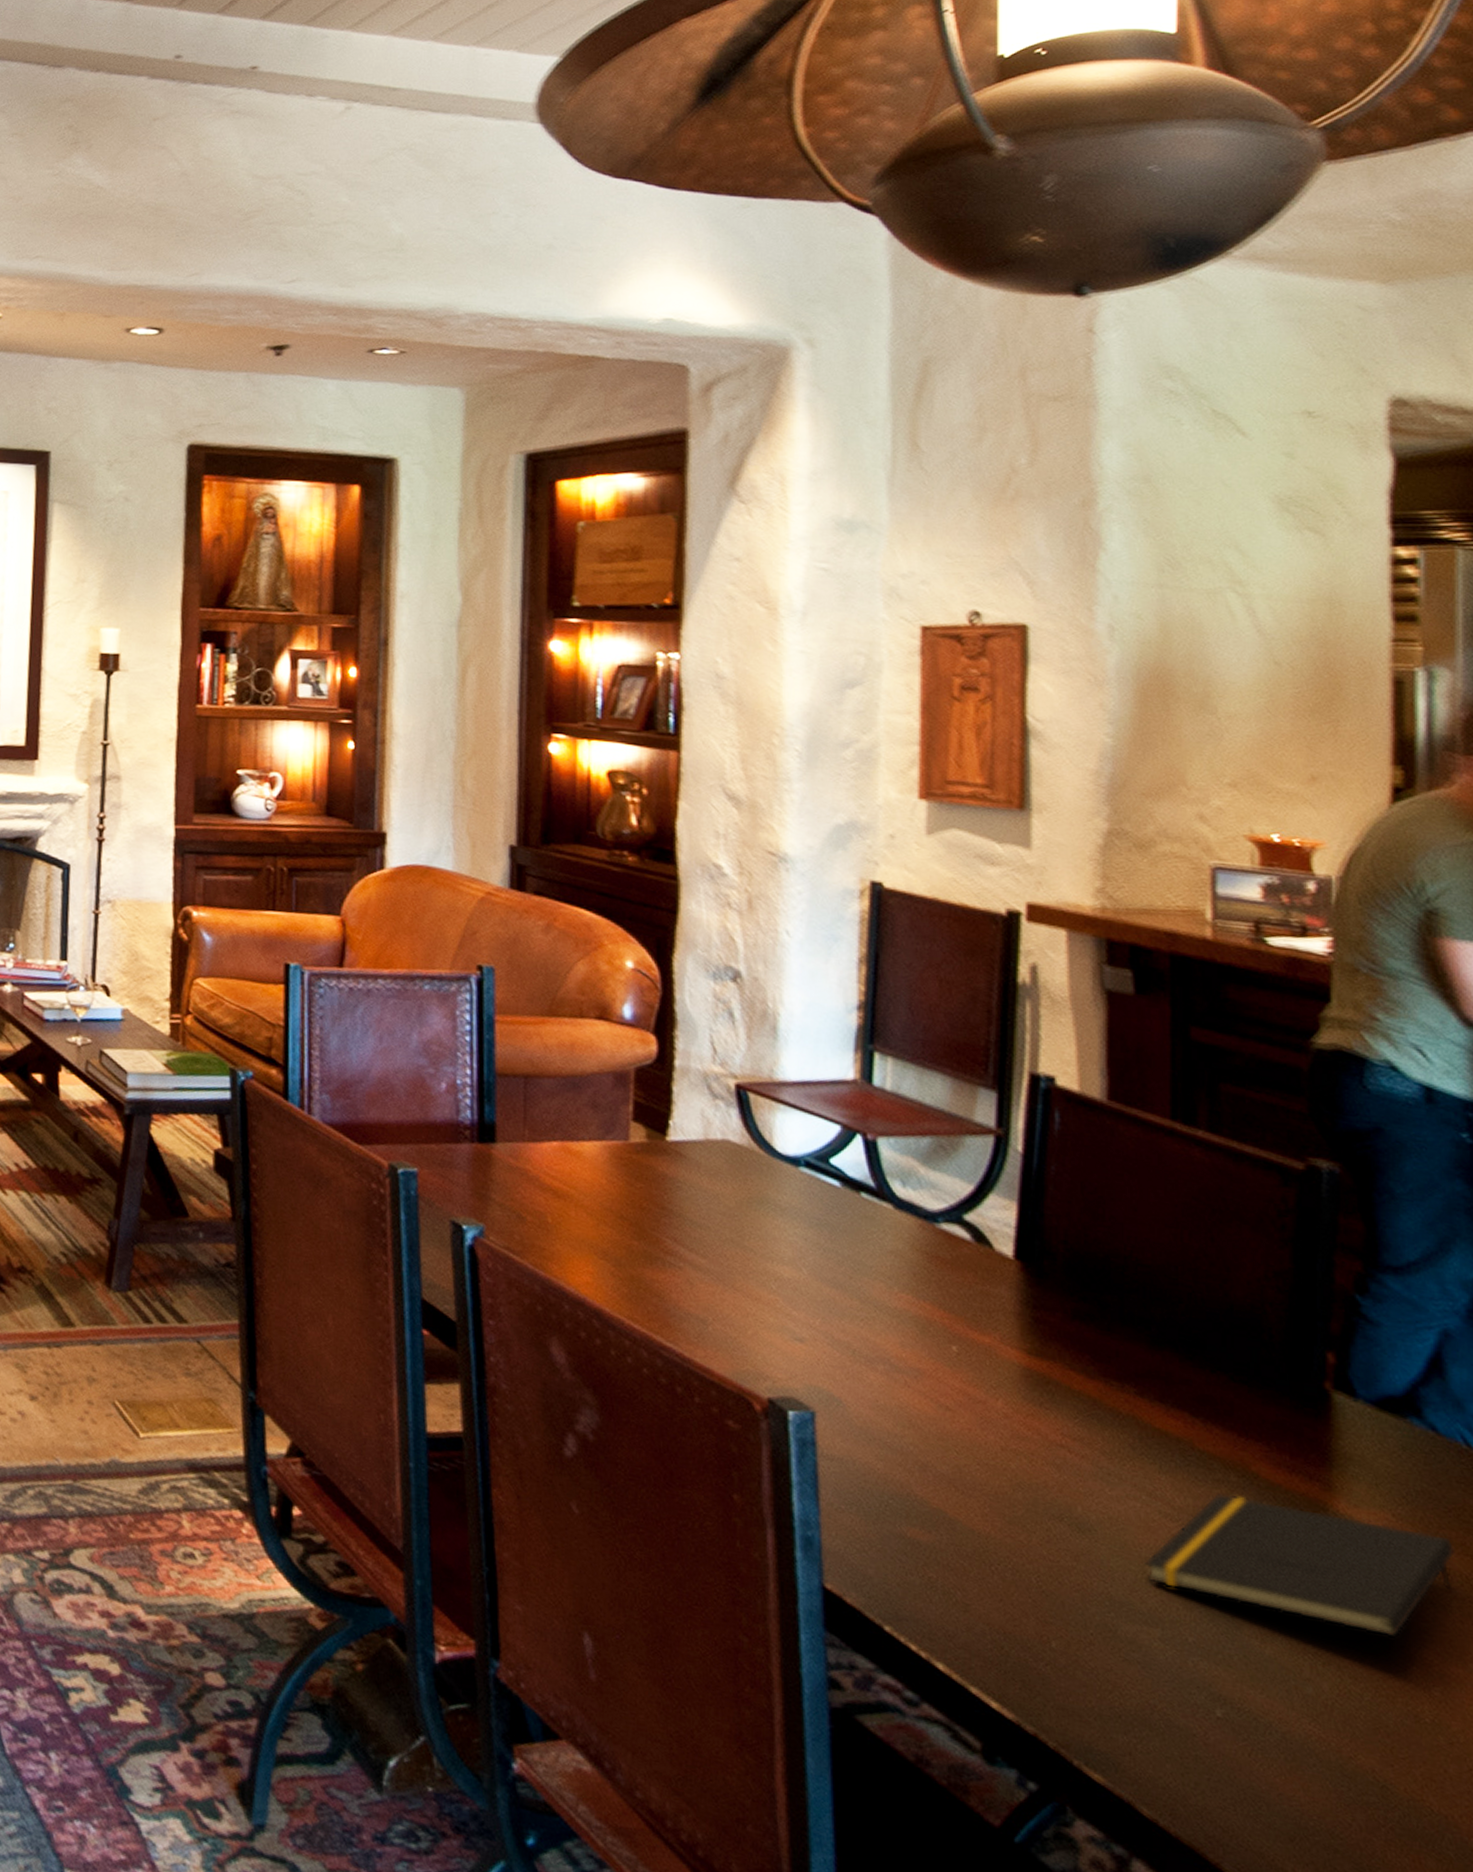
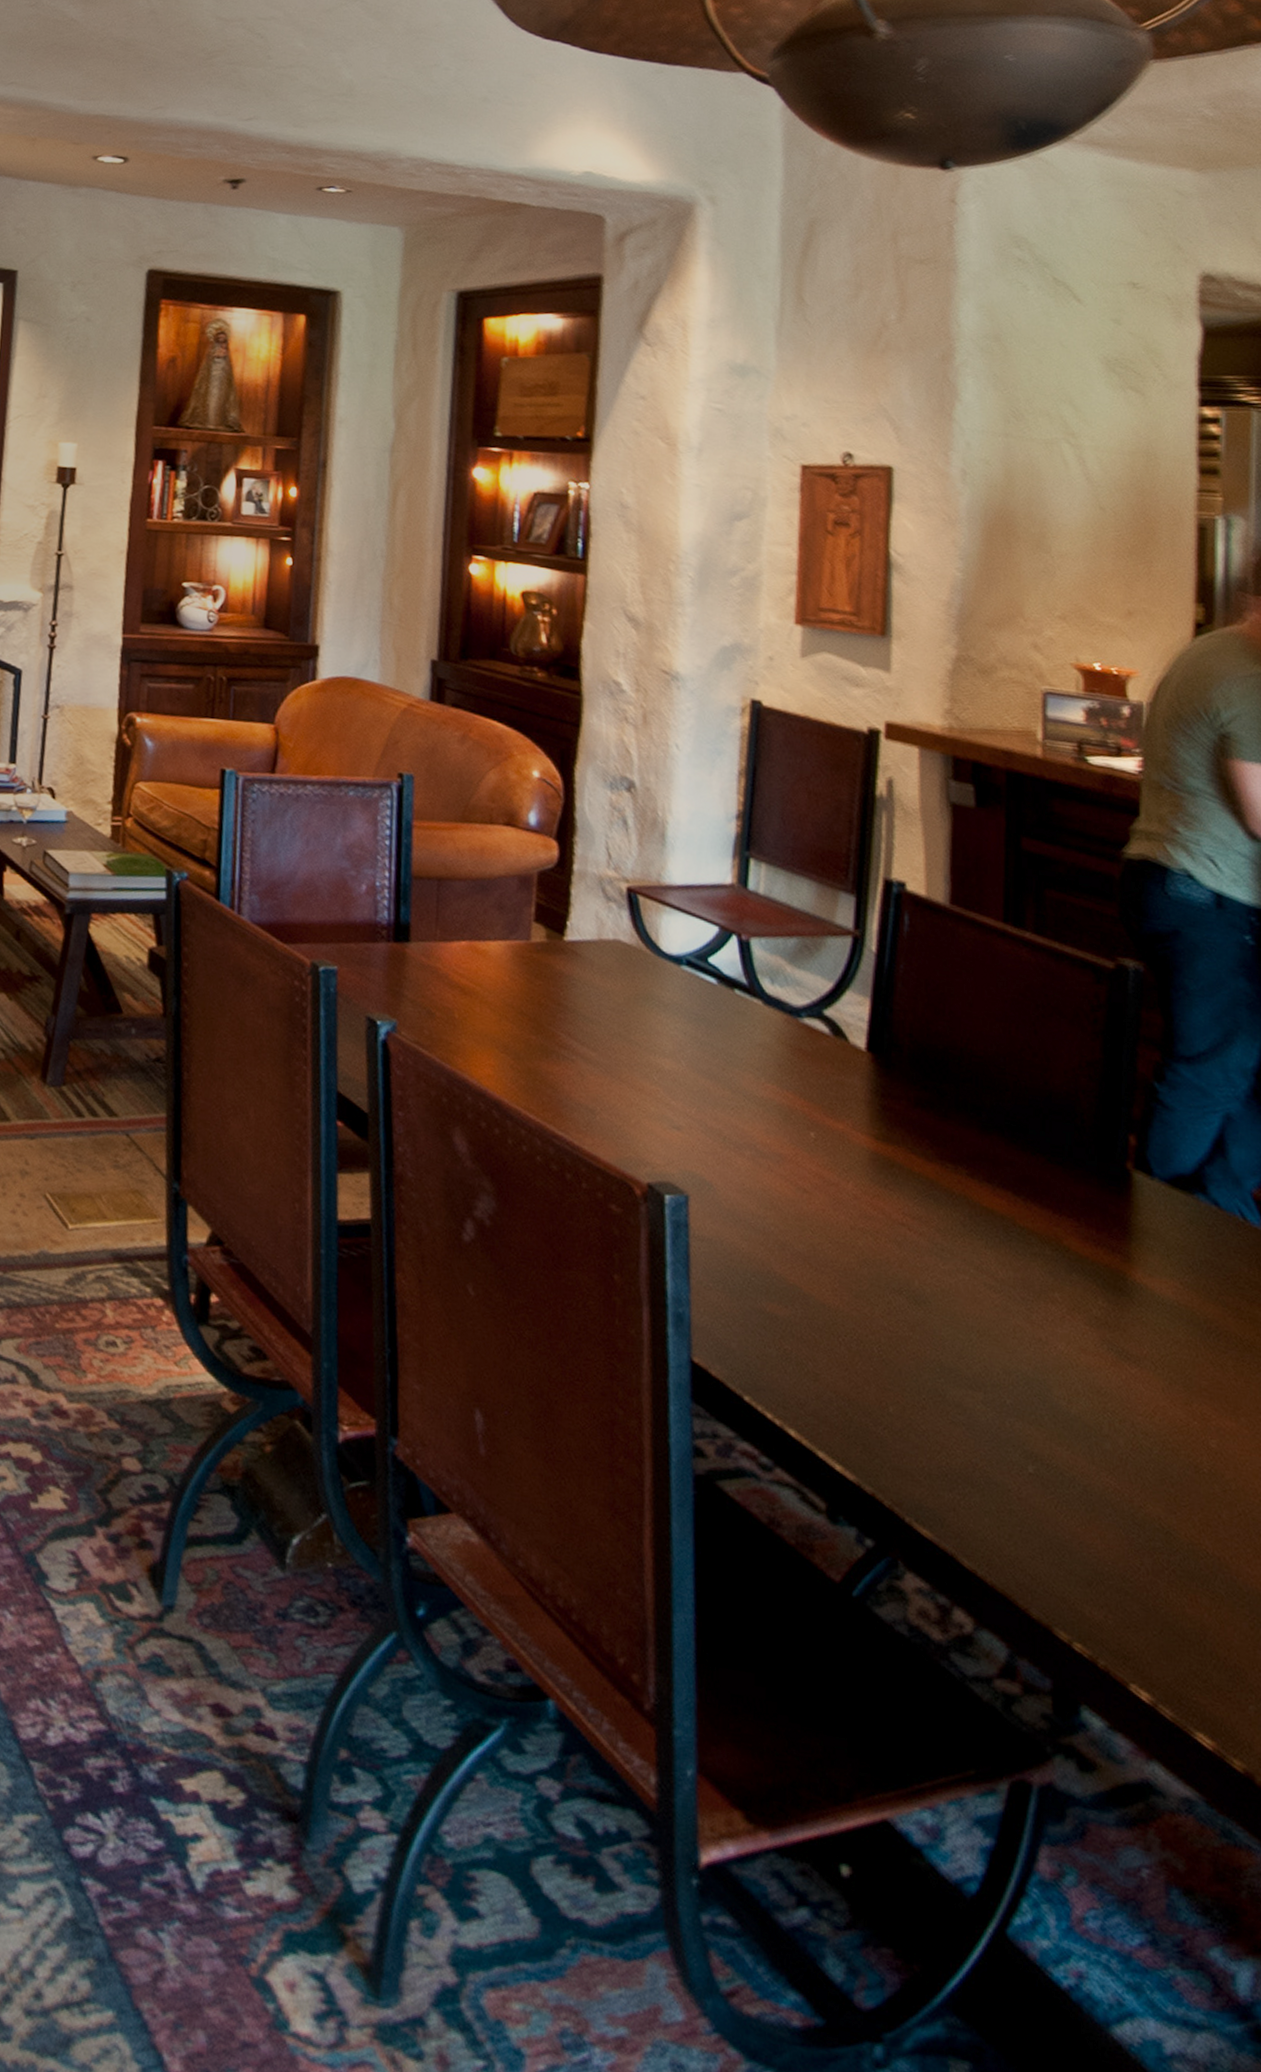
notepad: present [1145,1493,1456,1638] -> none [971,1265,1232,1396]

